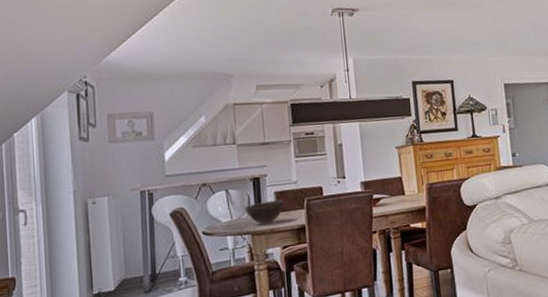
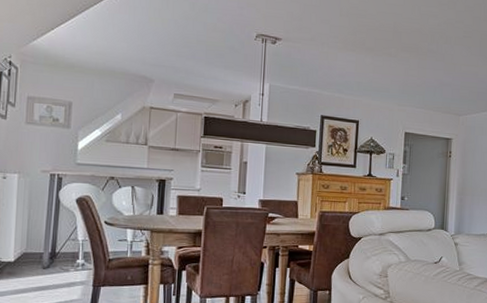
bowl: present [245,199,284,225] -> none [148,202,185,225]

